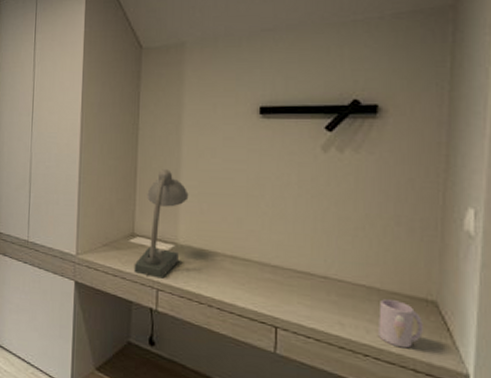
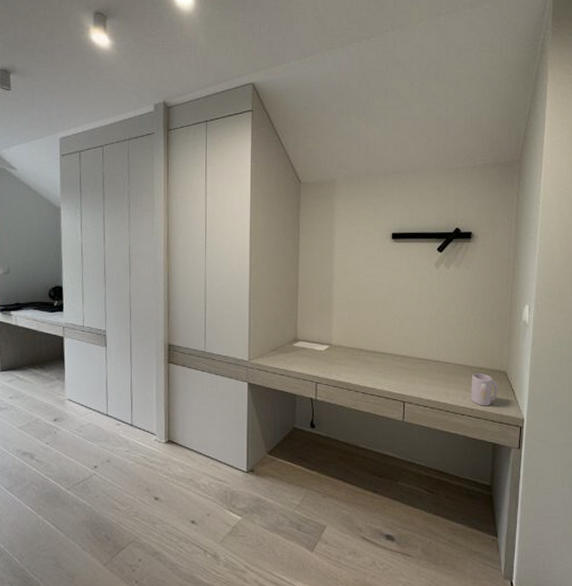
desk lamp: present [133,169,189,279] -> none [297,285,340,374]

